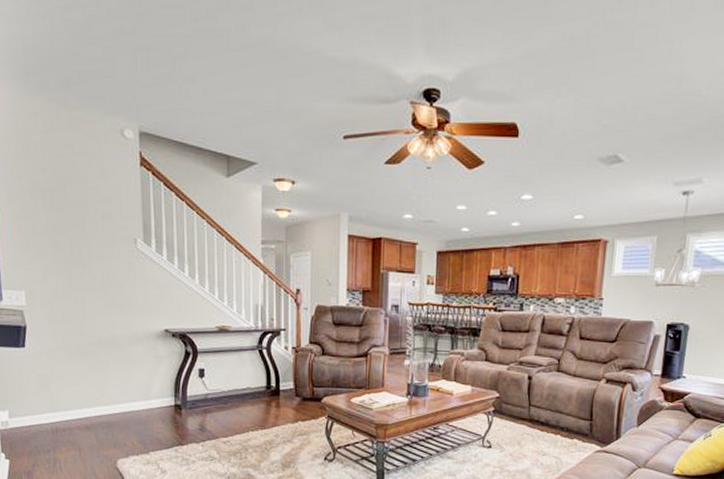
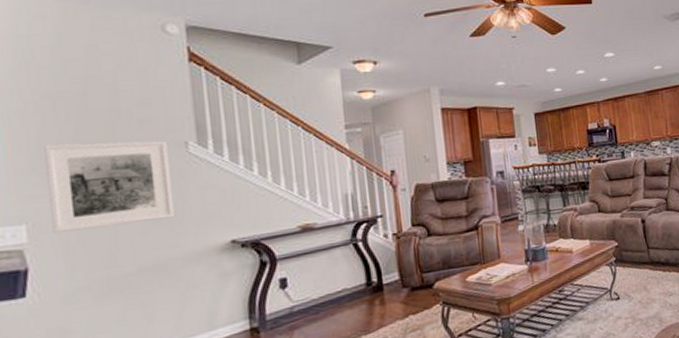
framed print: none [36,227,124,303] -> present [44,140,174,233]

